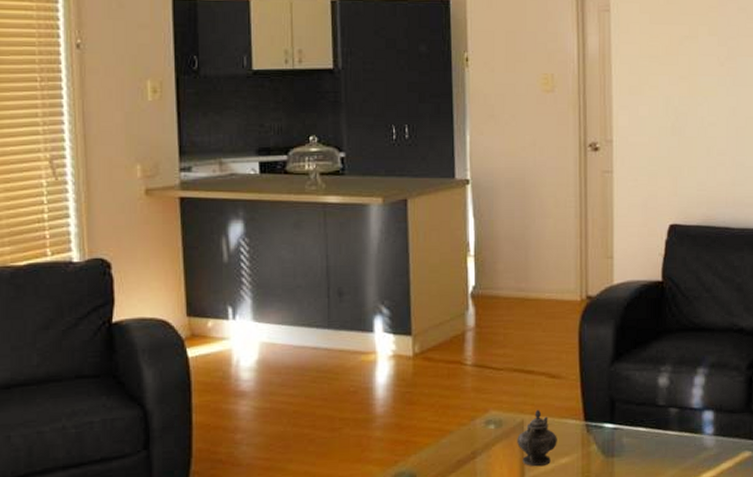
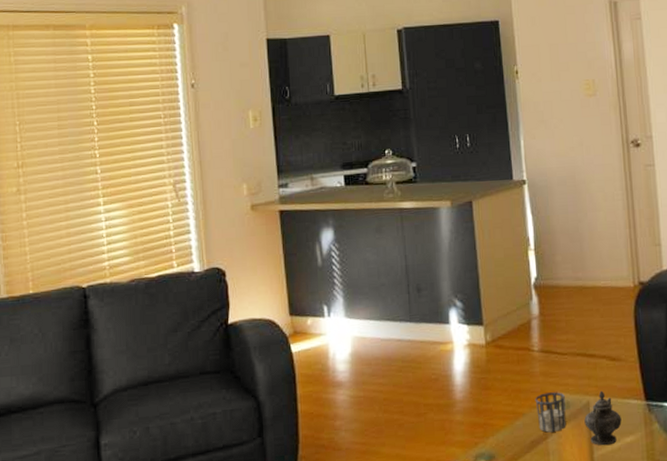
cup: none [464,409,498,452] -> present [535,392,567,433]

